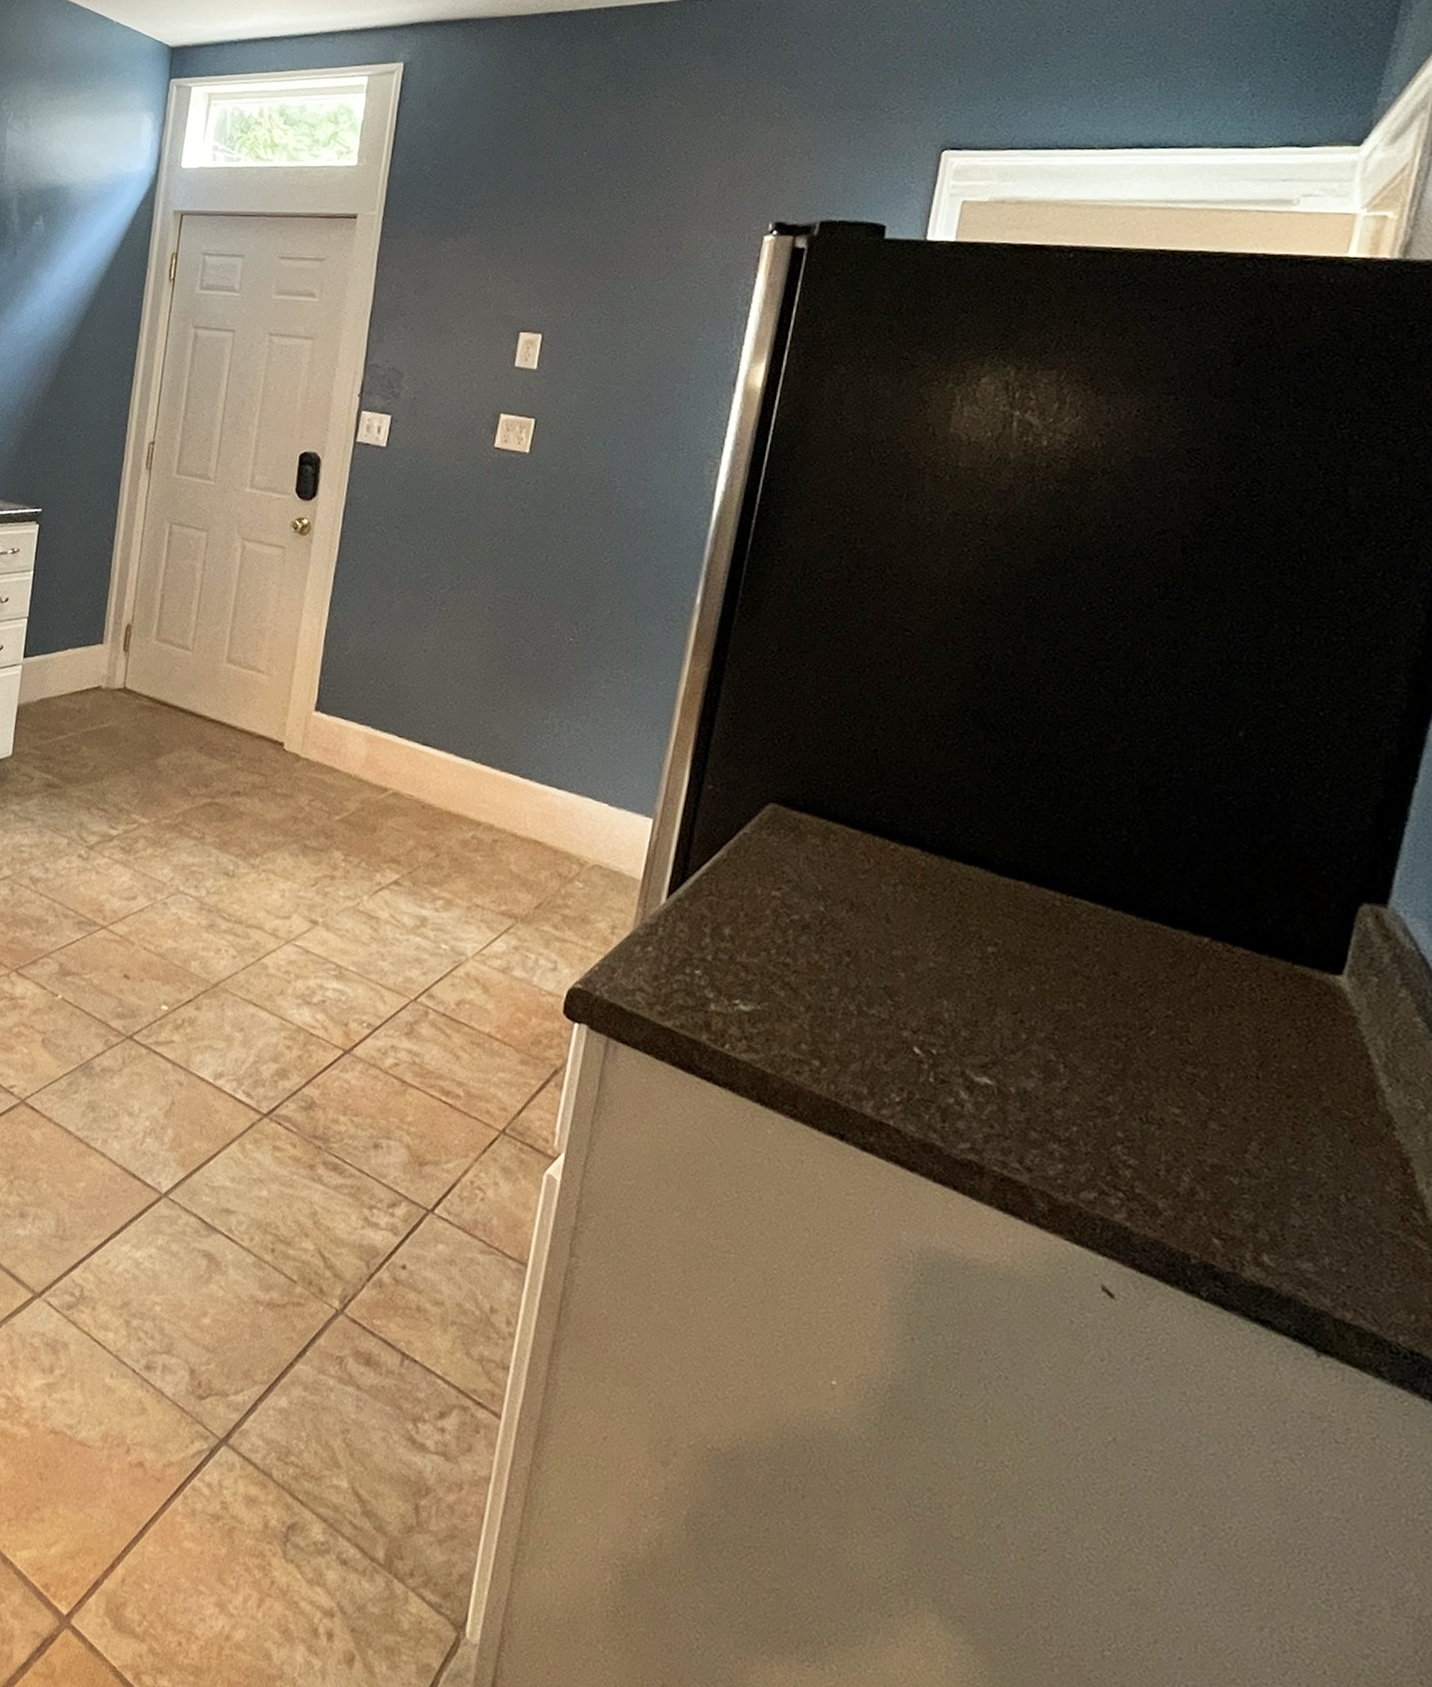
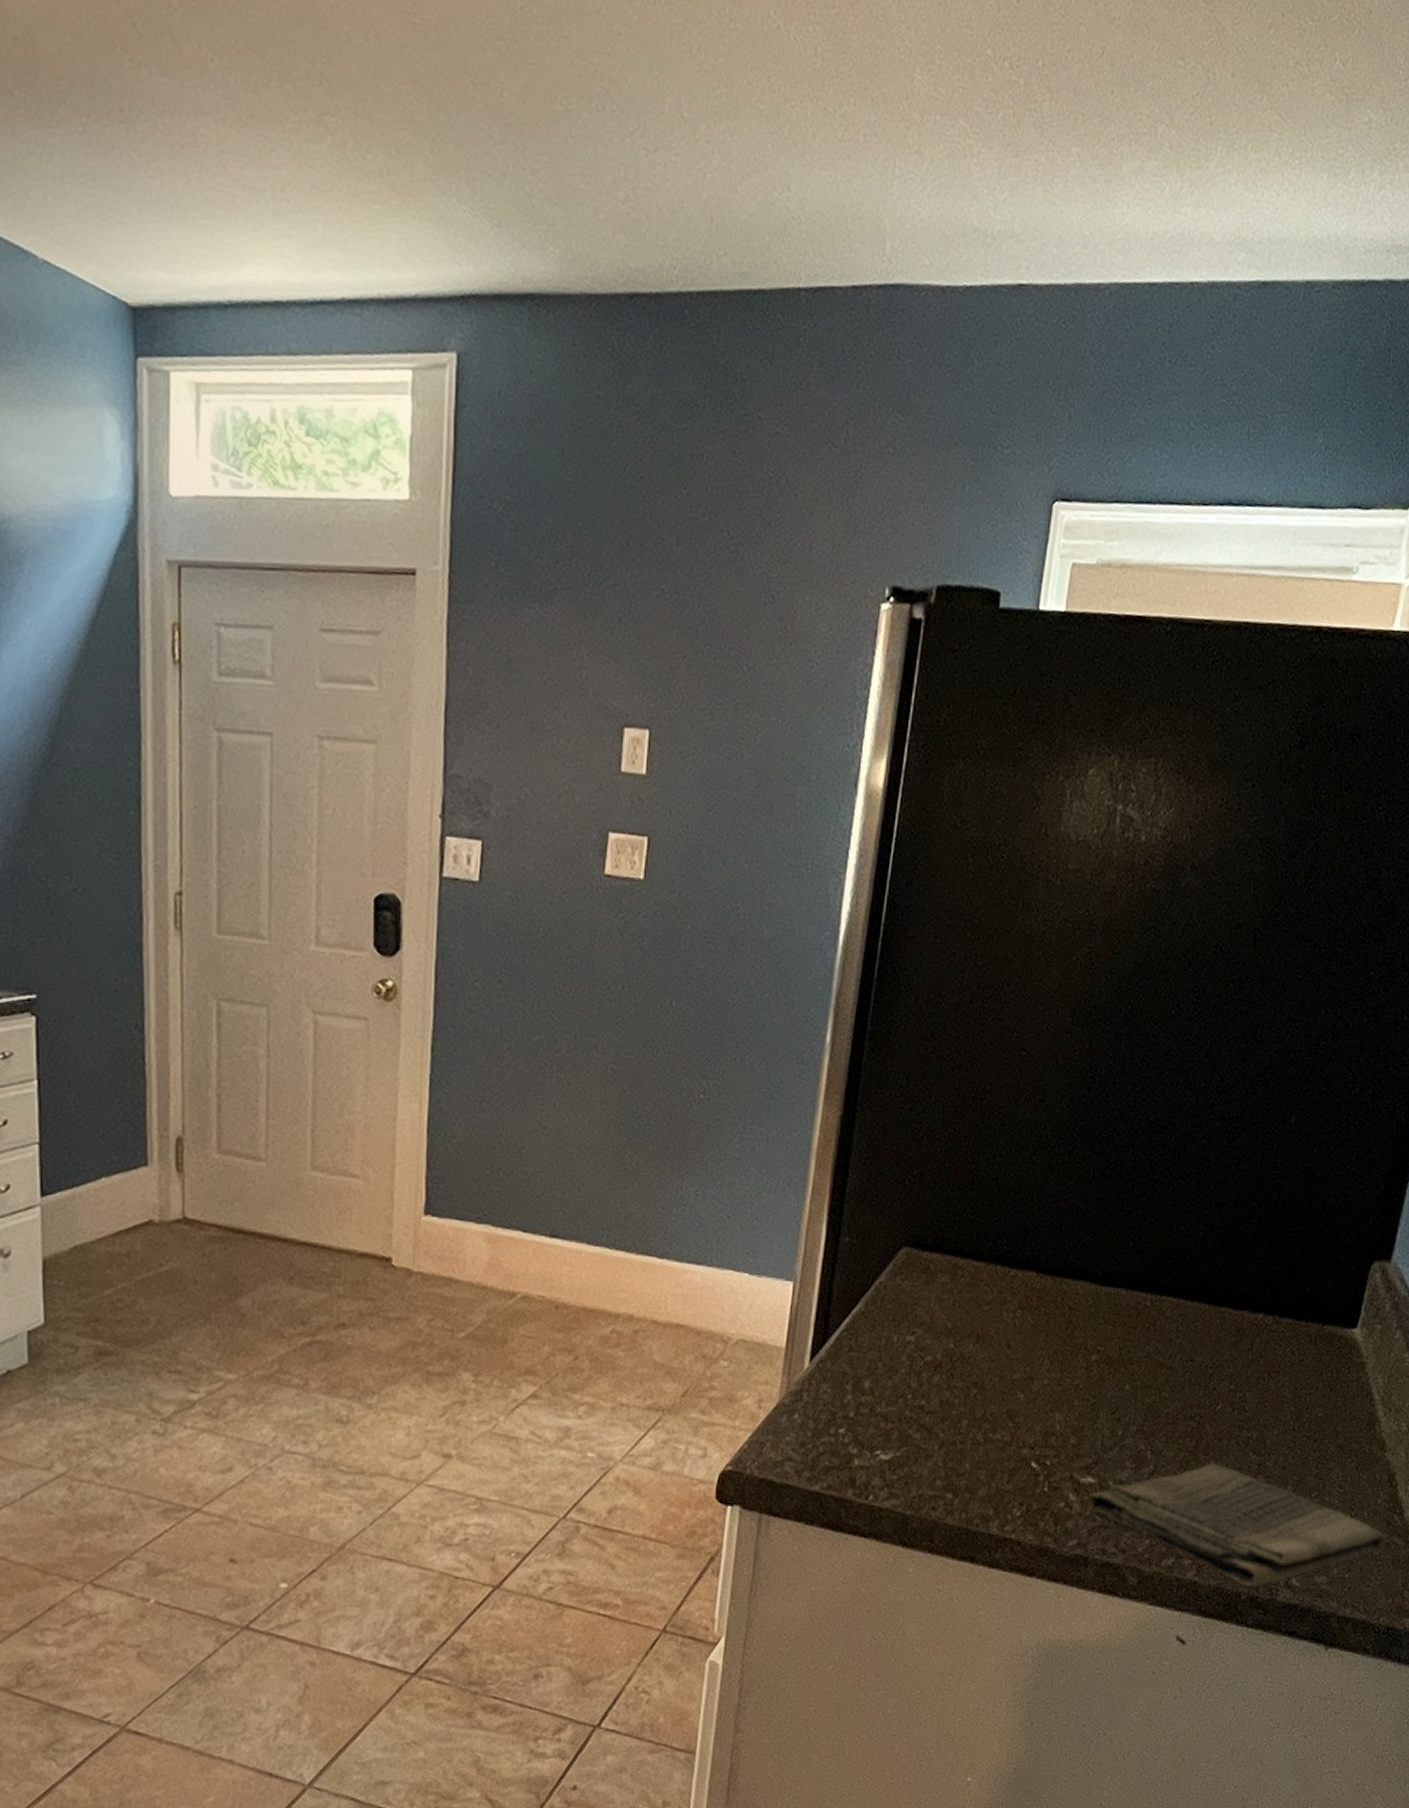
dish towel: none [984,1092,1403,1255] -> present [1088,1462,1387,1587]

